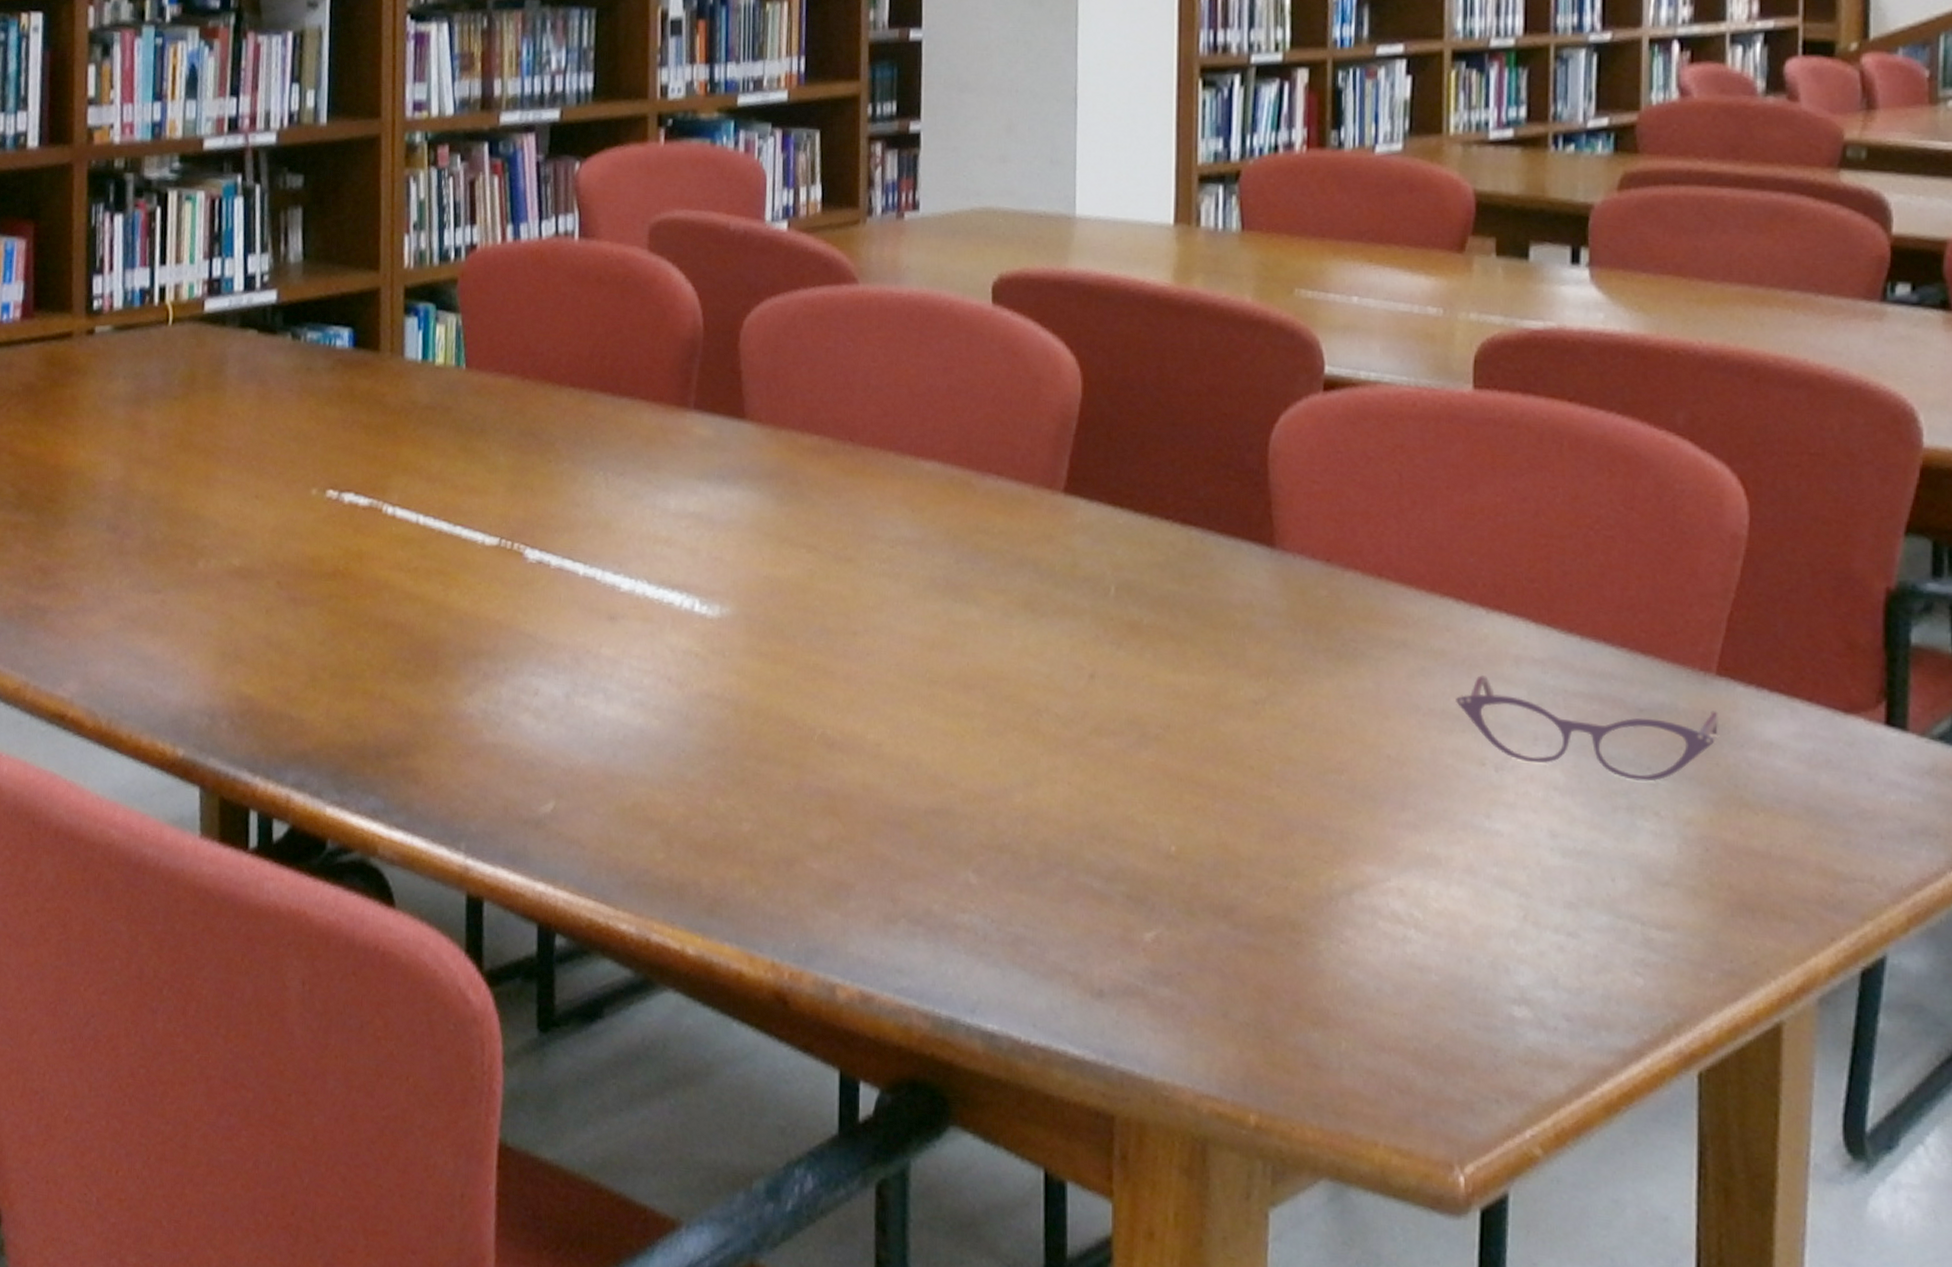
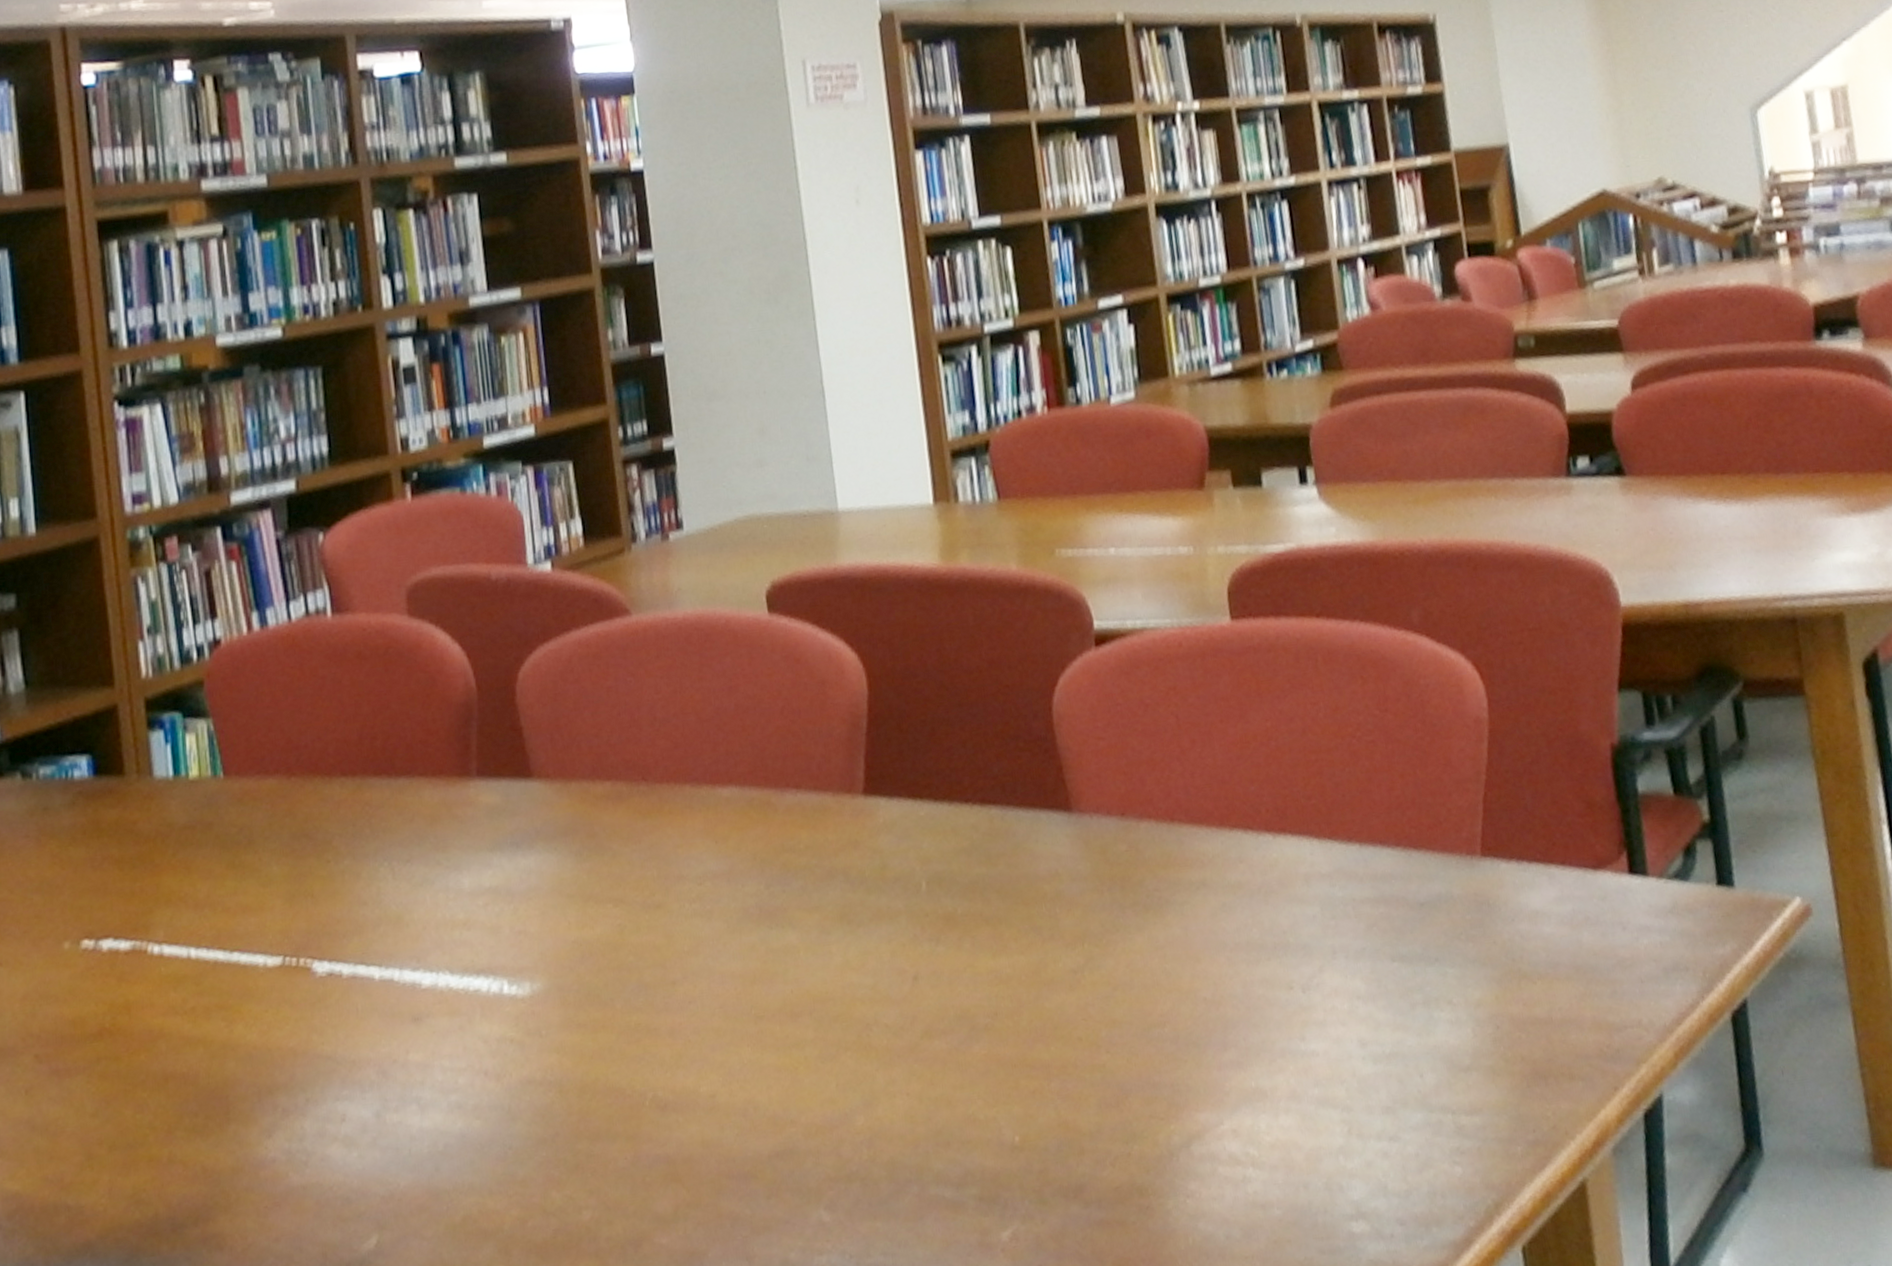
eyeglasses: present [1456,675,1718,782] -> none [1257,891,1490,978]

